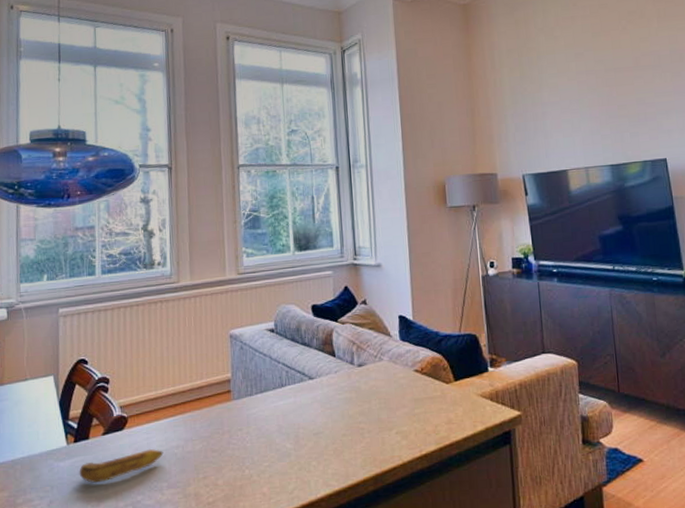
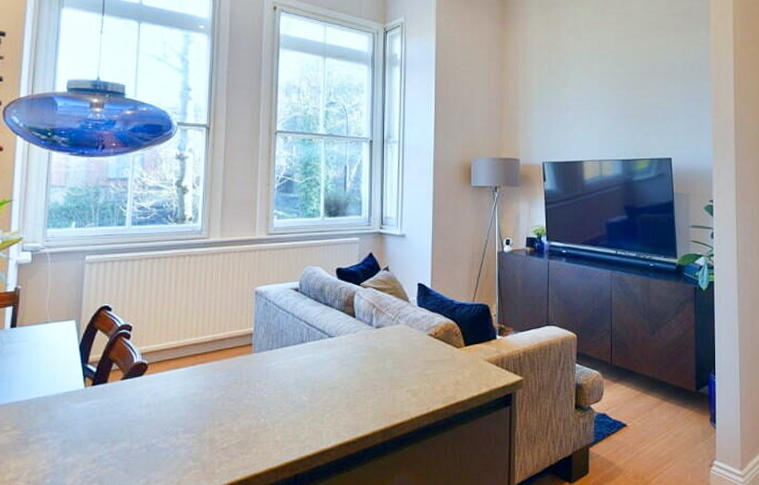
banana: present [79,448,164,484] -> none [95,394,181,426]

